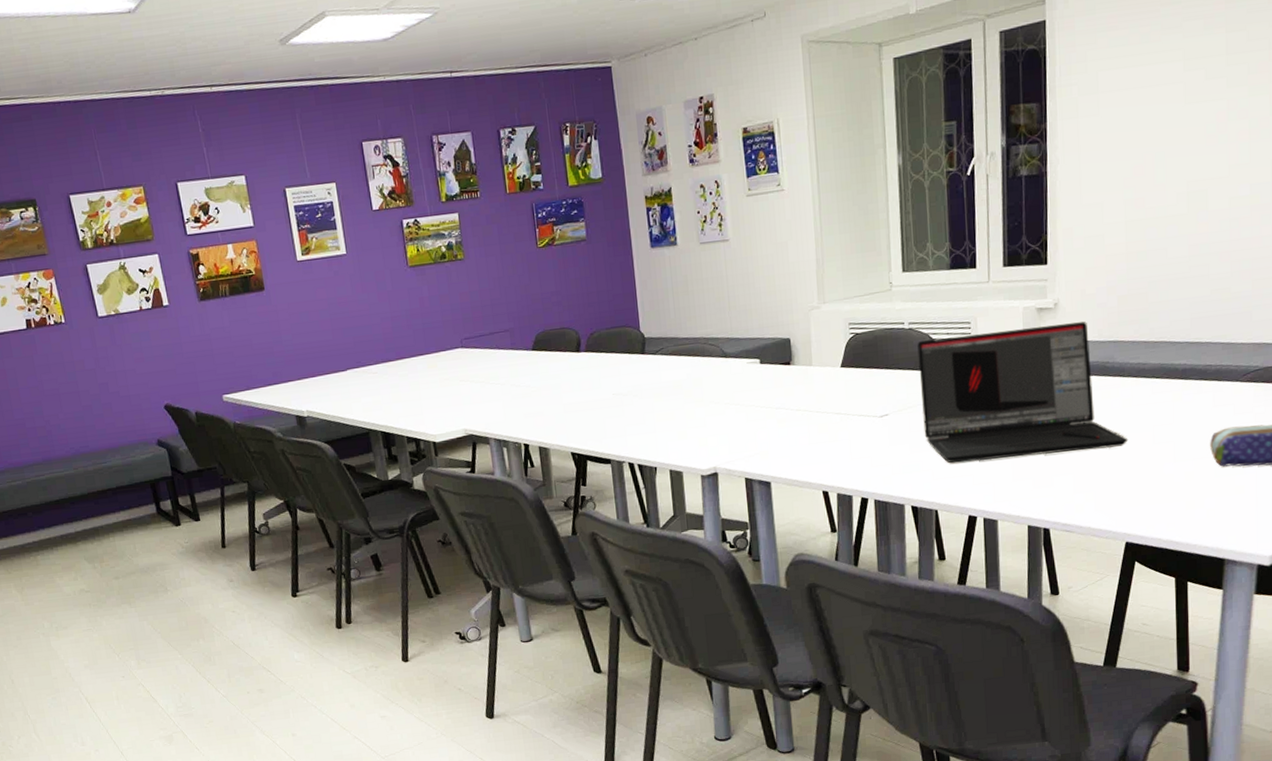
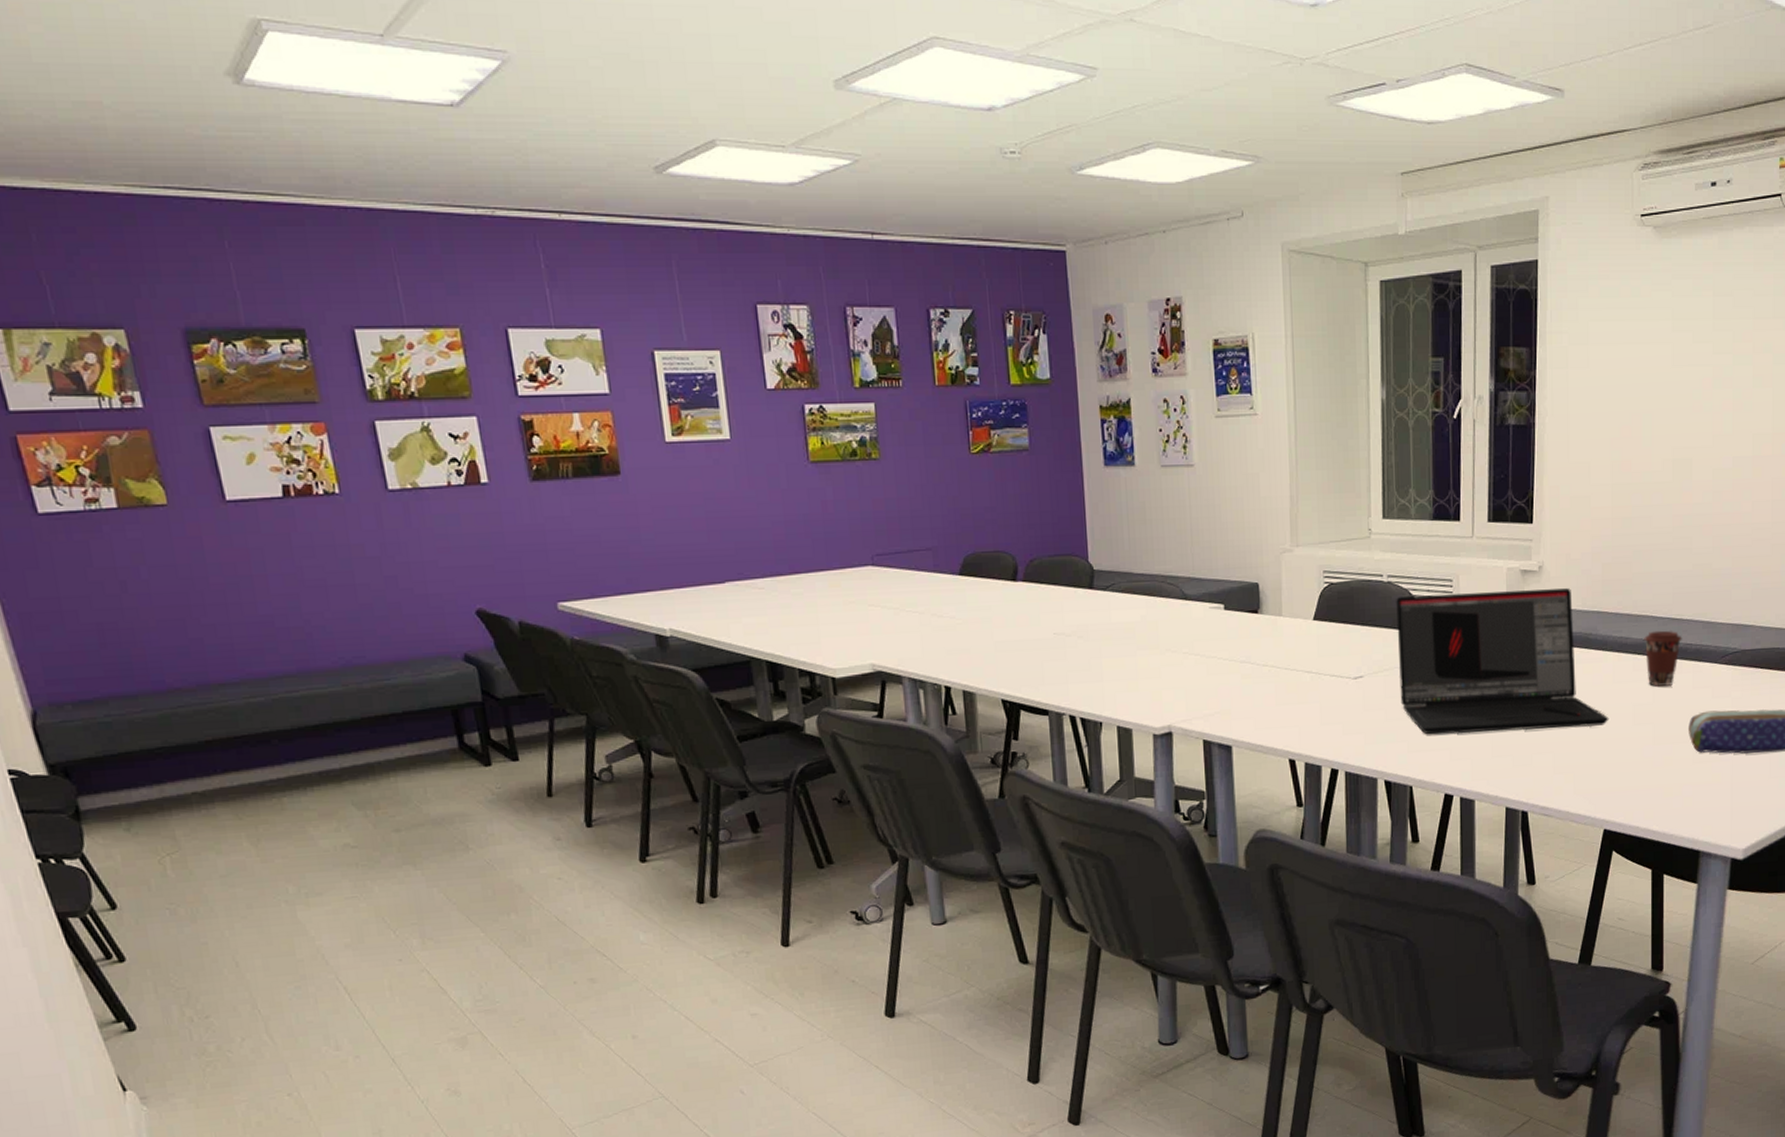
coffee cup: none [1162,353,1202,407] -> present [1644,630,1682,687]

